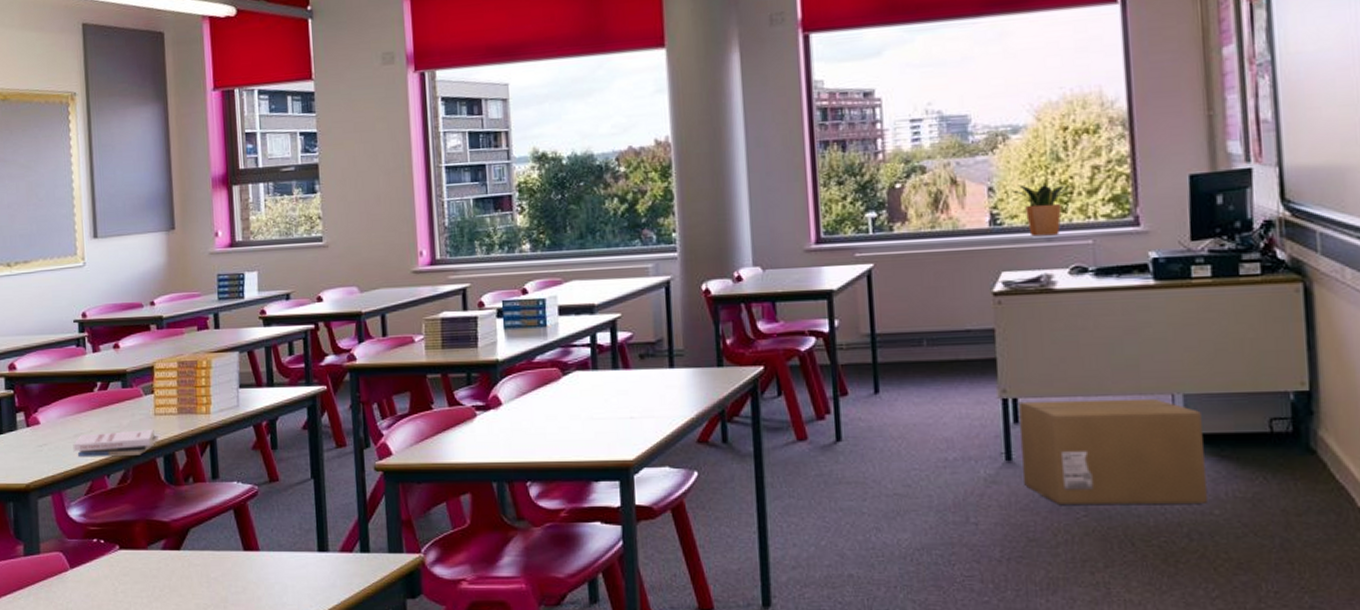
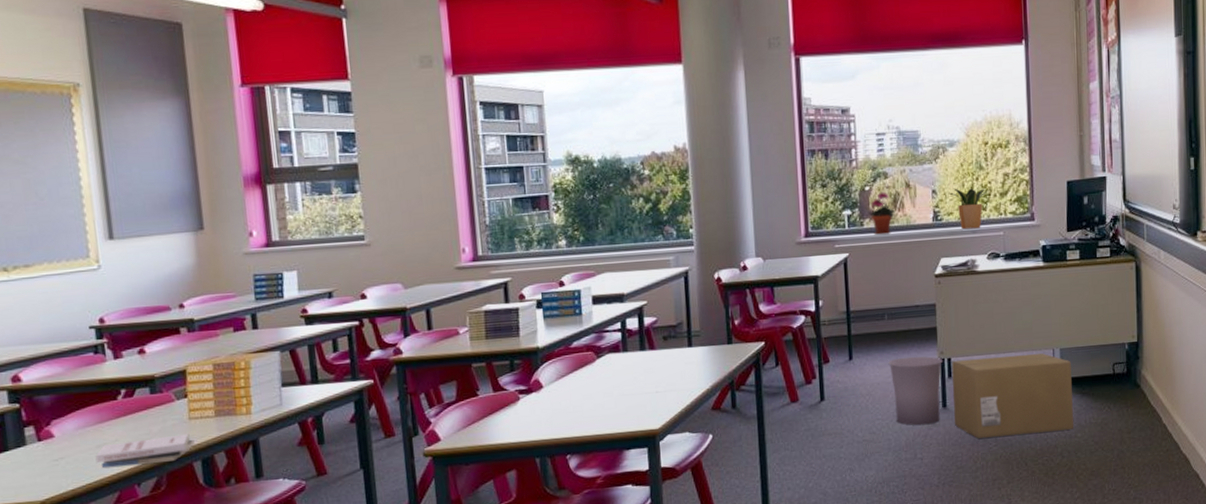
potted plant: none [898,189,936,243] -> present [867,192,895,236]
waste bin: none [928,393,1006,481] -> present [888,356,943,426]

